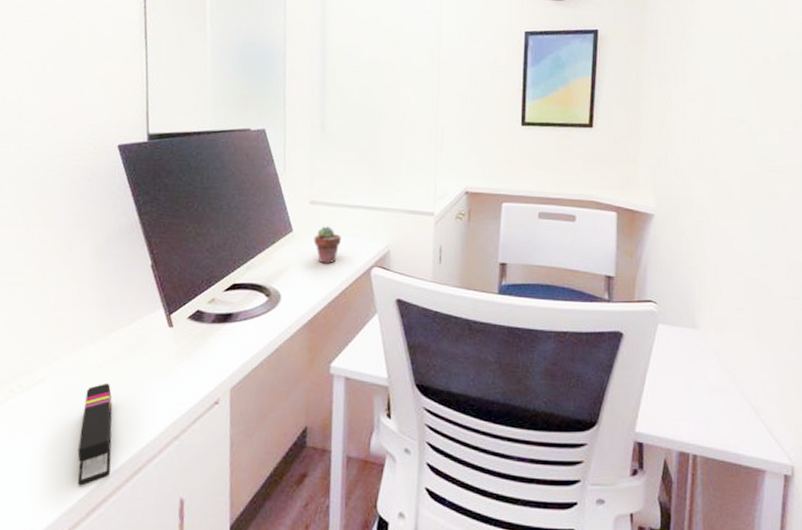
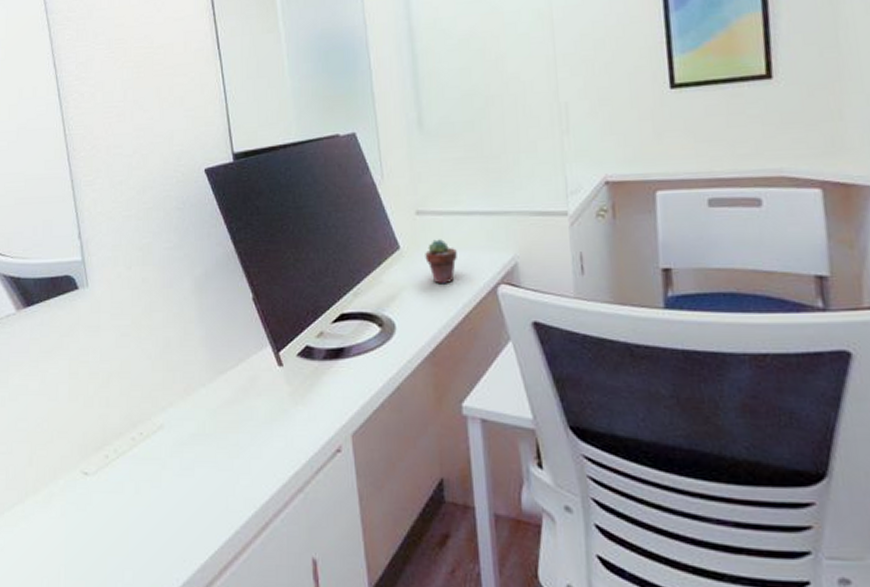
stapler: present [77,382,113,486] -> none [203,429,239,542]

